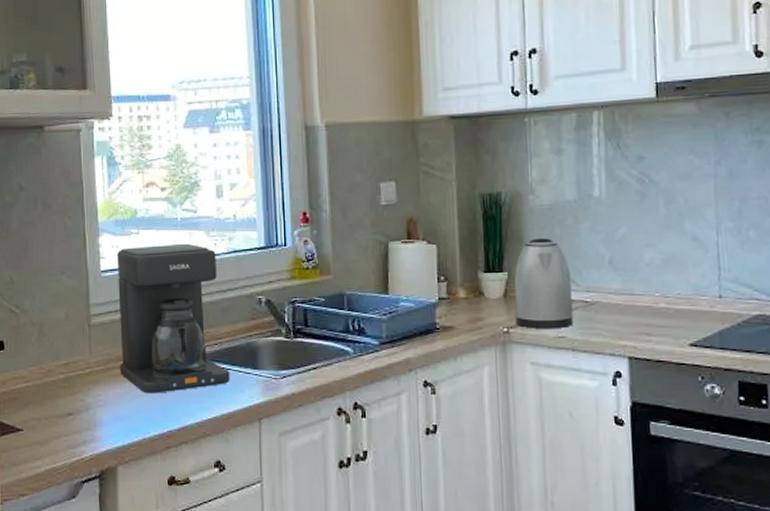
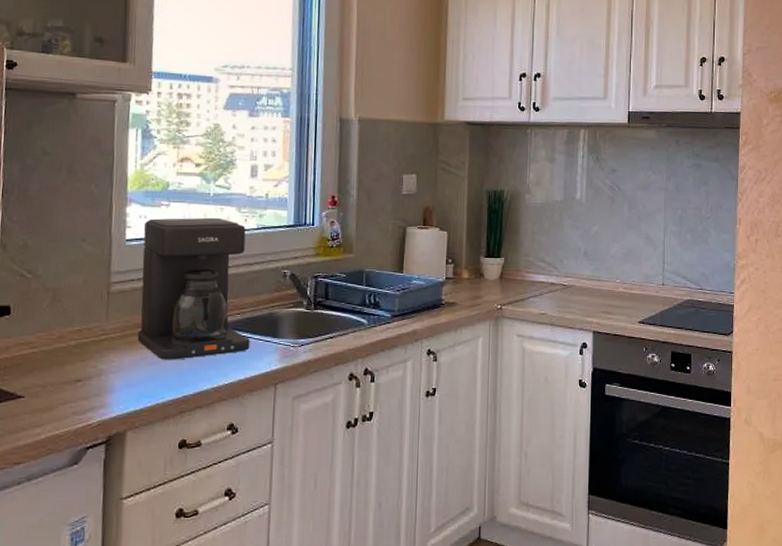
kettle: present [513,238,573,328] -> none [508,231,554,306]

